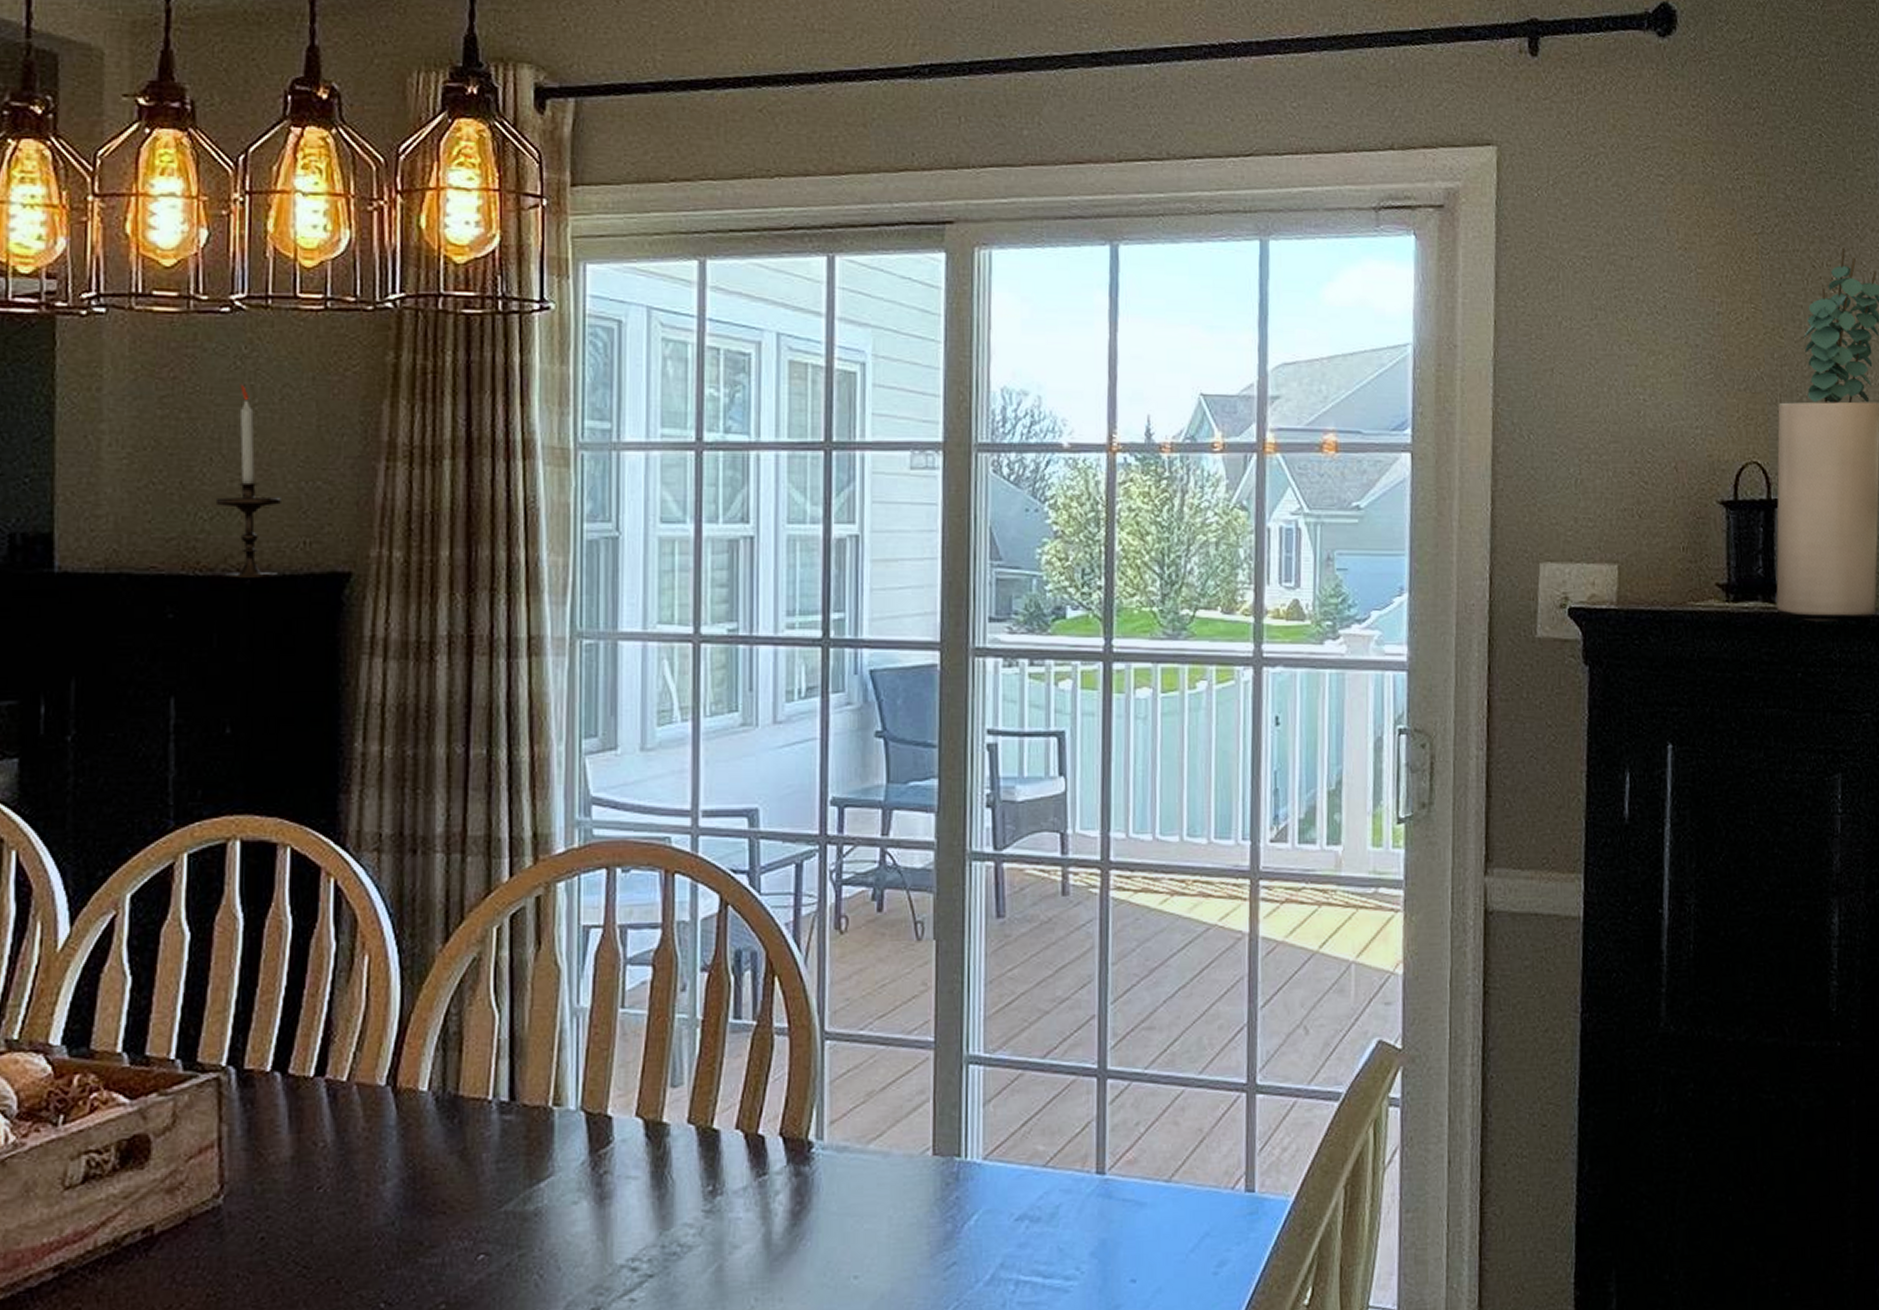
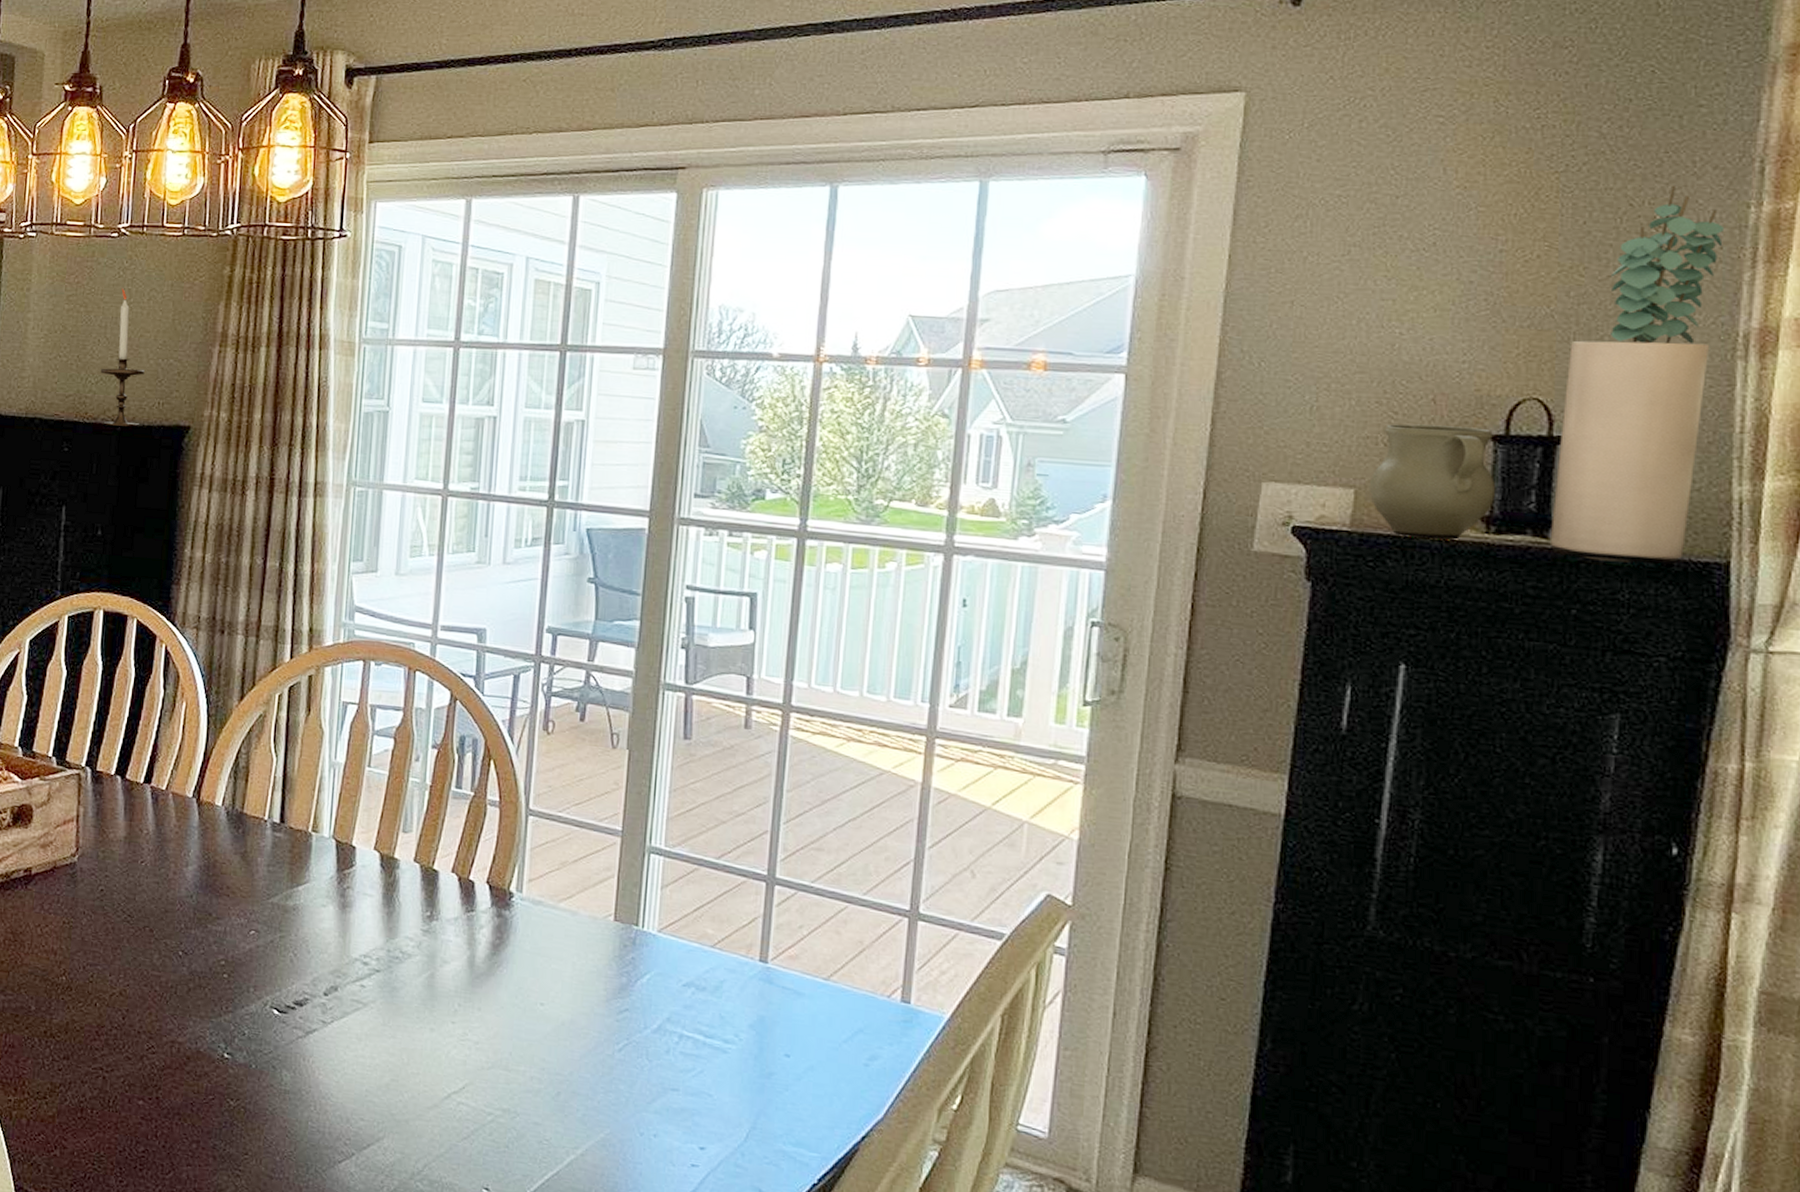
ceramic jug: none [1629,493,1732,612] -> present [1368,424,1496,541]

